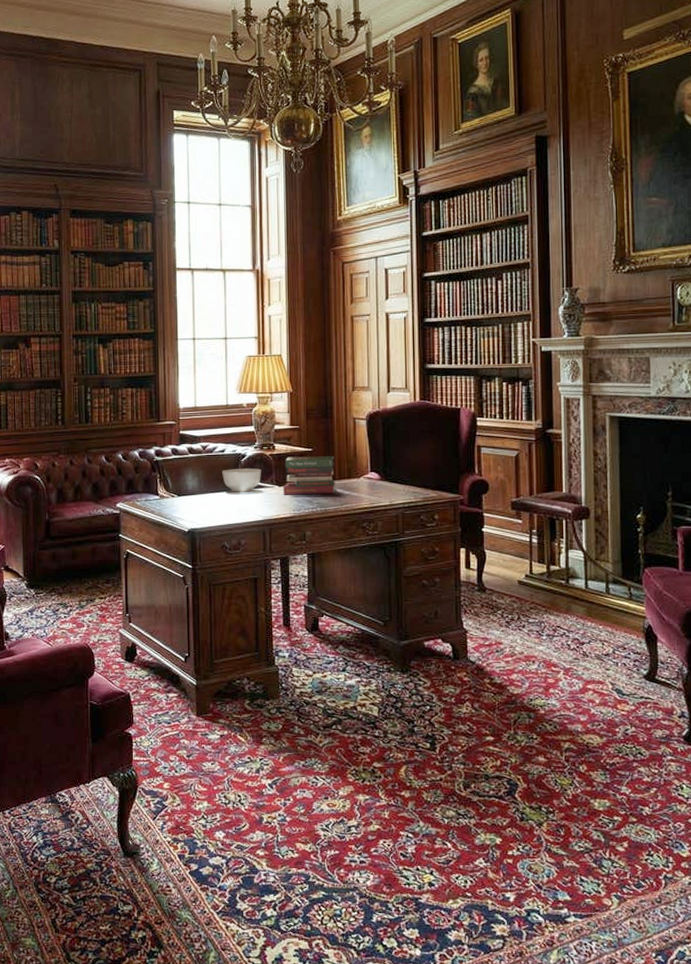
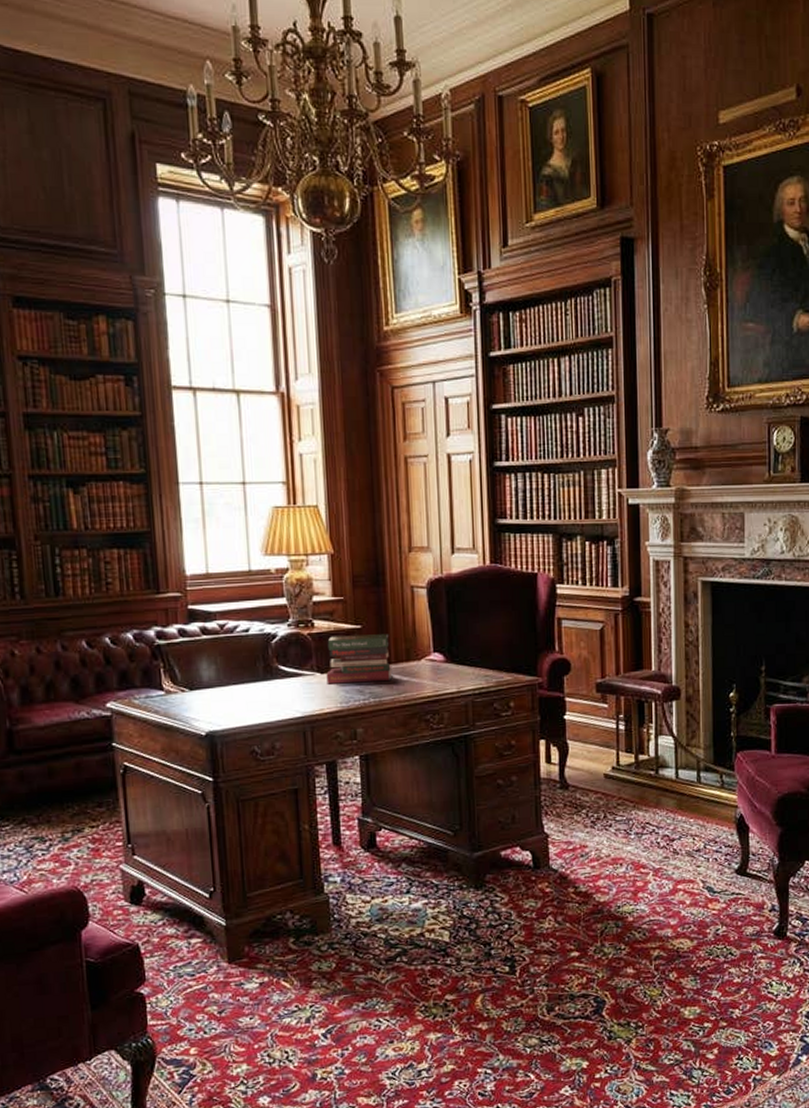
bowl: present [222,468,261,492] -> none [247,652,298,683]

